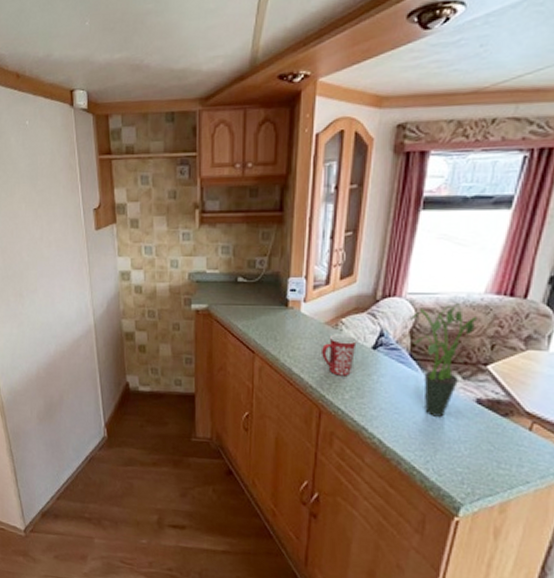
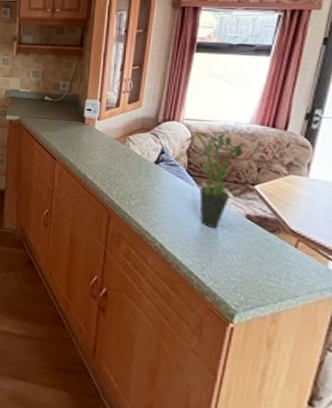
mug: present [322,334,357,376] -> none [112,148,142,186]

